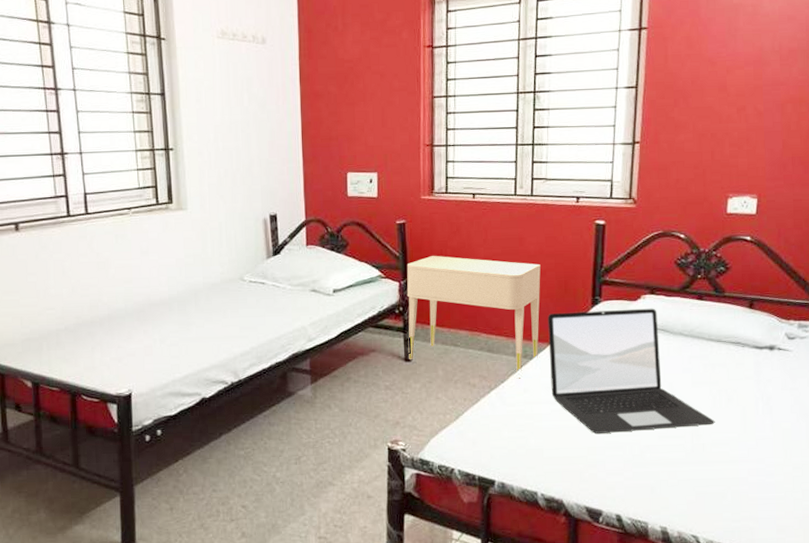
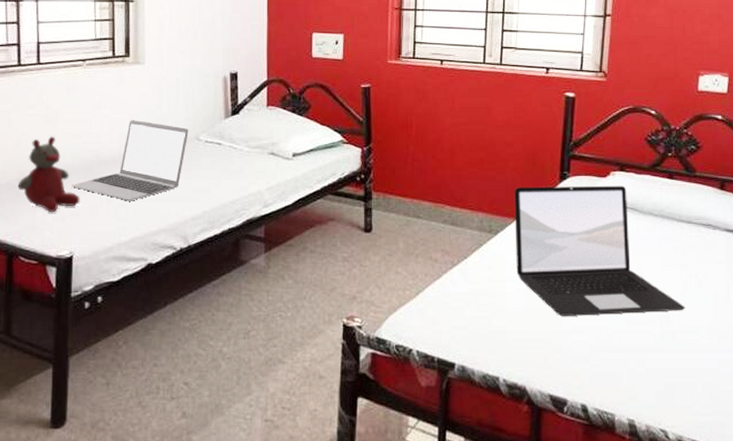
stuffed bear: none [75,282,135,354] -> present [17,136,80,213]
laptop: none [126,263,233,341] -> present [71,119,189,201]
nightstand: present [407,256,541,379] -> none [369,122,508,255]

